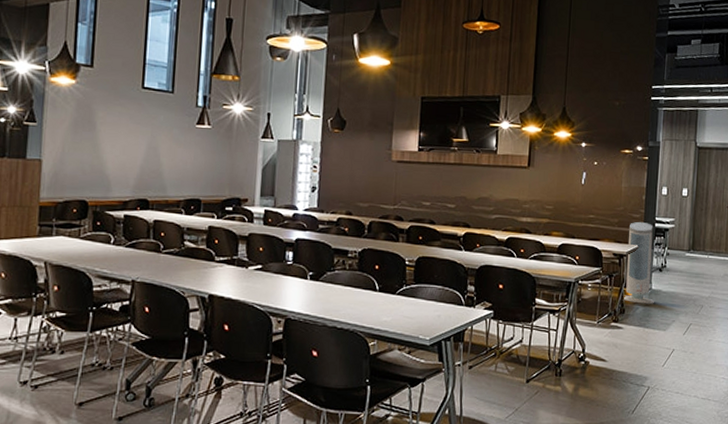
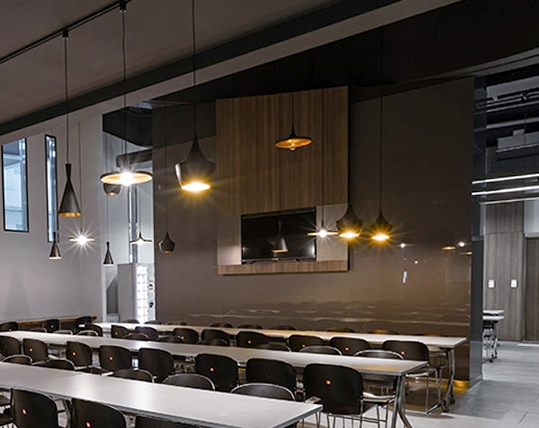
air purifier: present [624,222,655,304] -> none [454,316,487,394]

